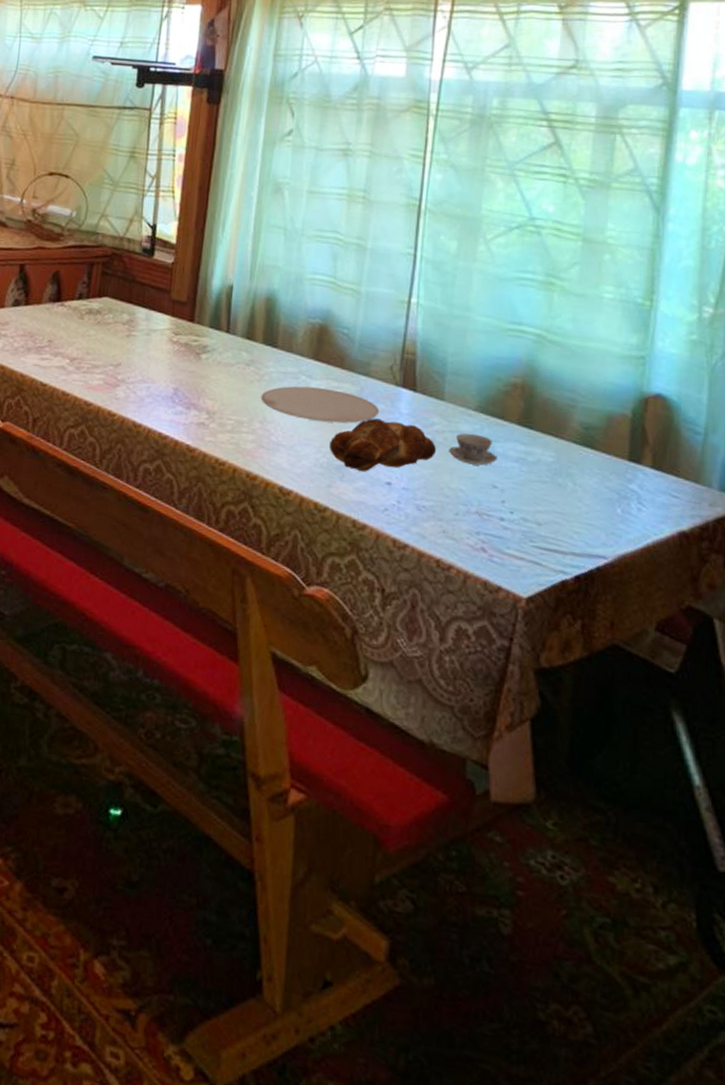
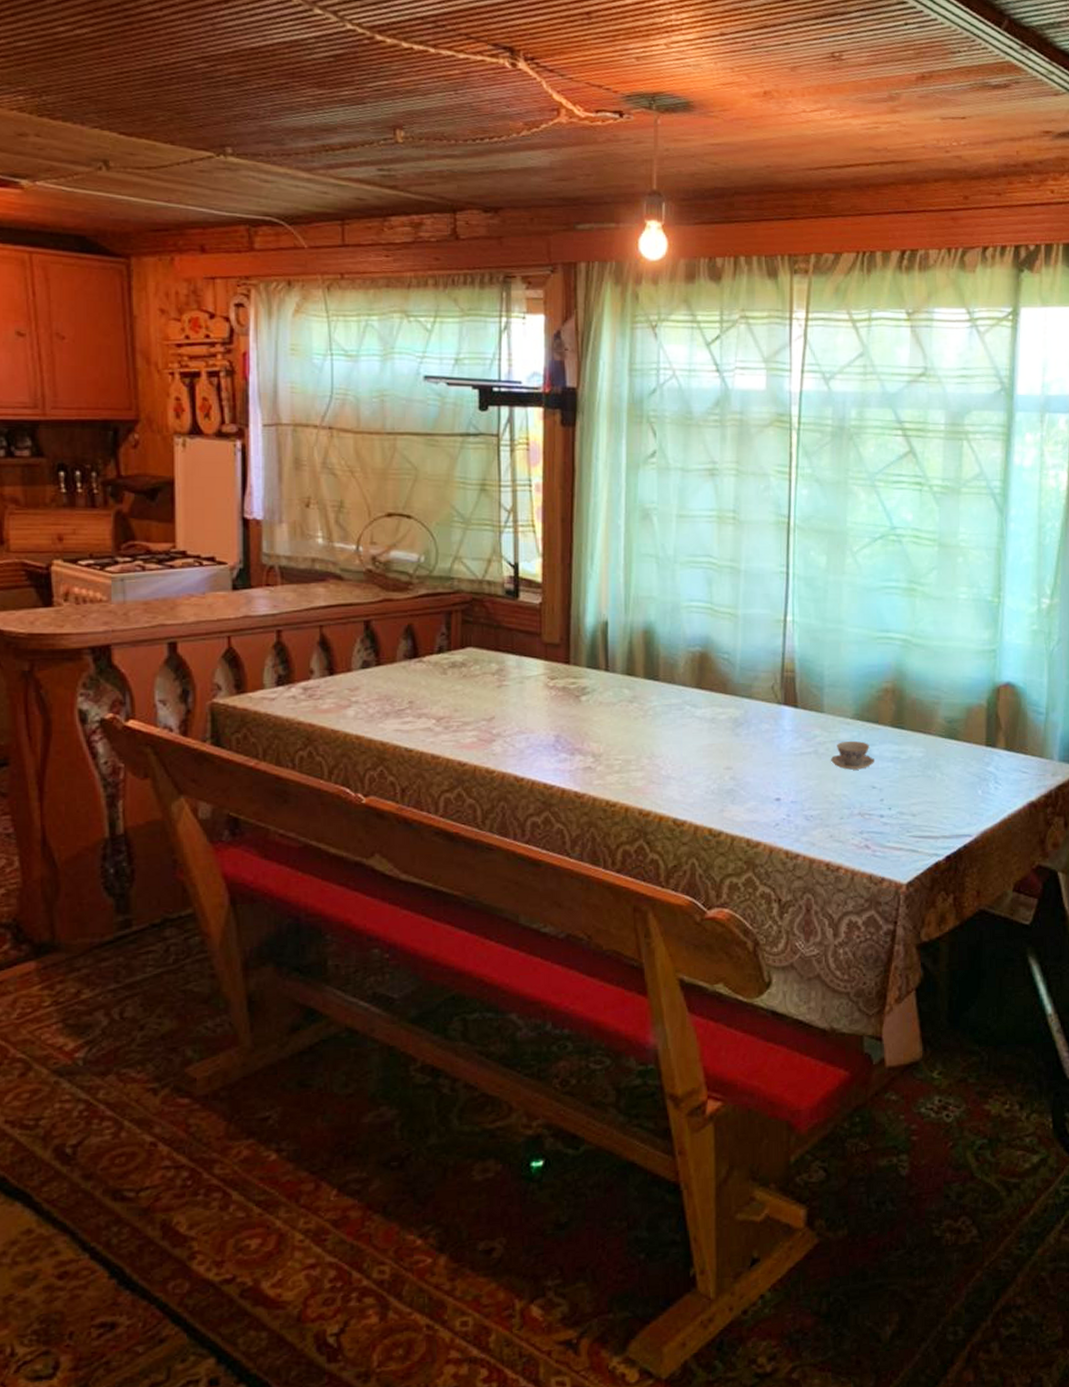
plate: present [260,386,380,423] -> none [647,716,765,749]
bread loaf: present [330,418,437,472] -> none [719,738,820,792]

